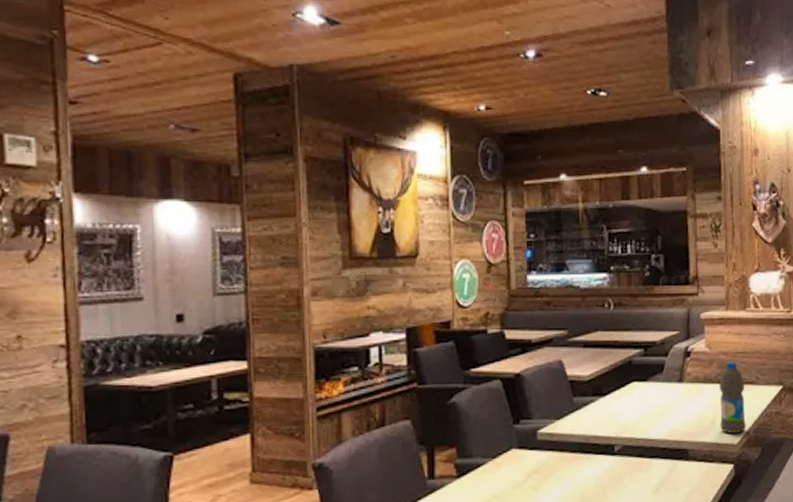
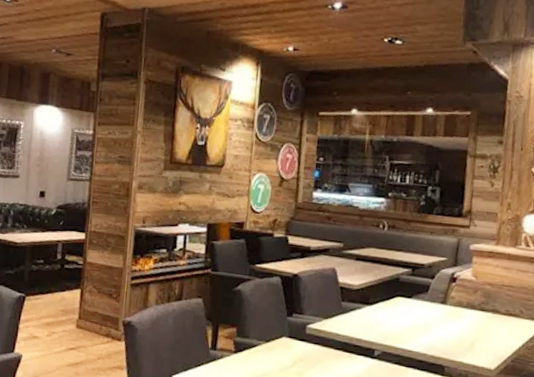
water bottle: present [719,361,747,434] -> none [478,292,508,360]

